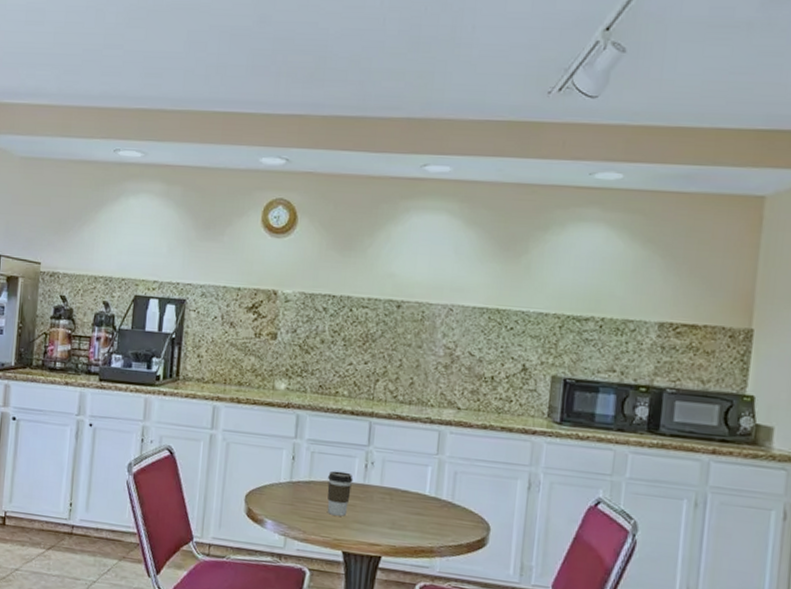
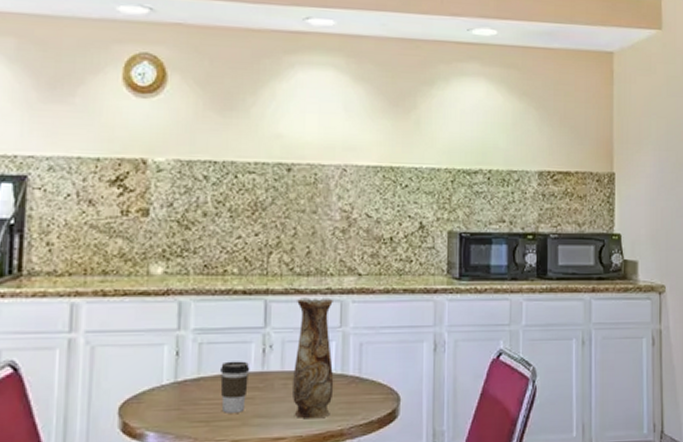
vase: none [388,423,432,534] -> present [291,298,334,419]

